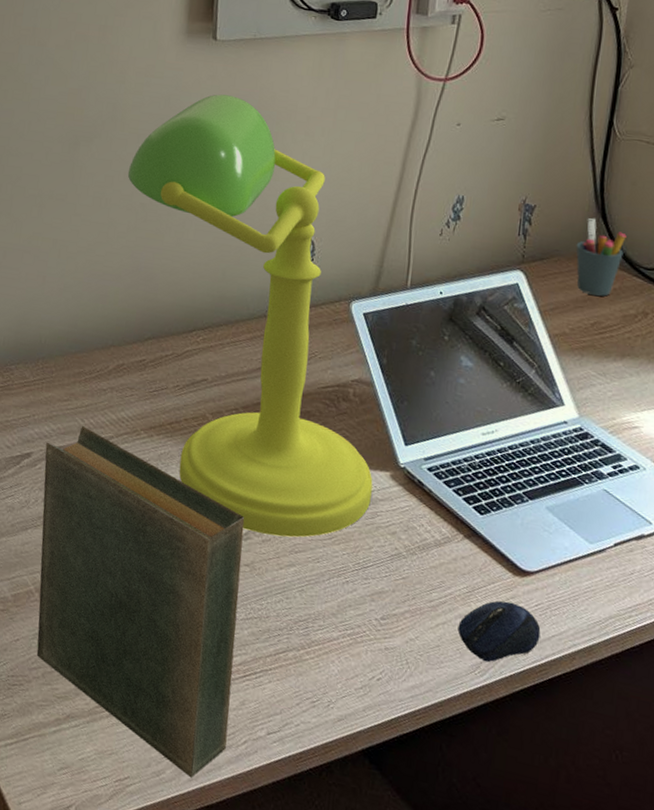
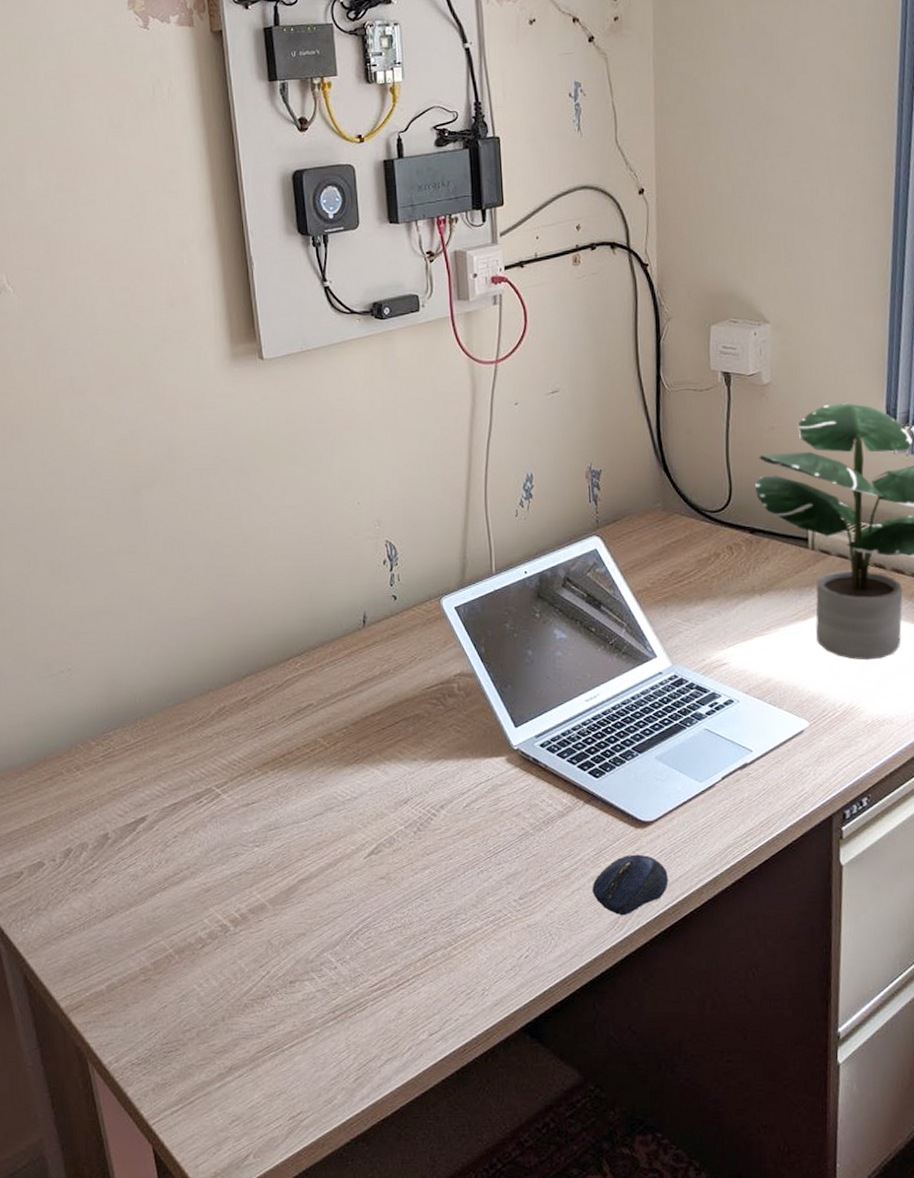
book: present [37,425,245,778] -> none [159,777,392,1097]
desk lamp: present [127,94,373,537] -> none [195,413,492,844]
pen holder: present [576,218,627,297] -> none [644,472,689,546]

